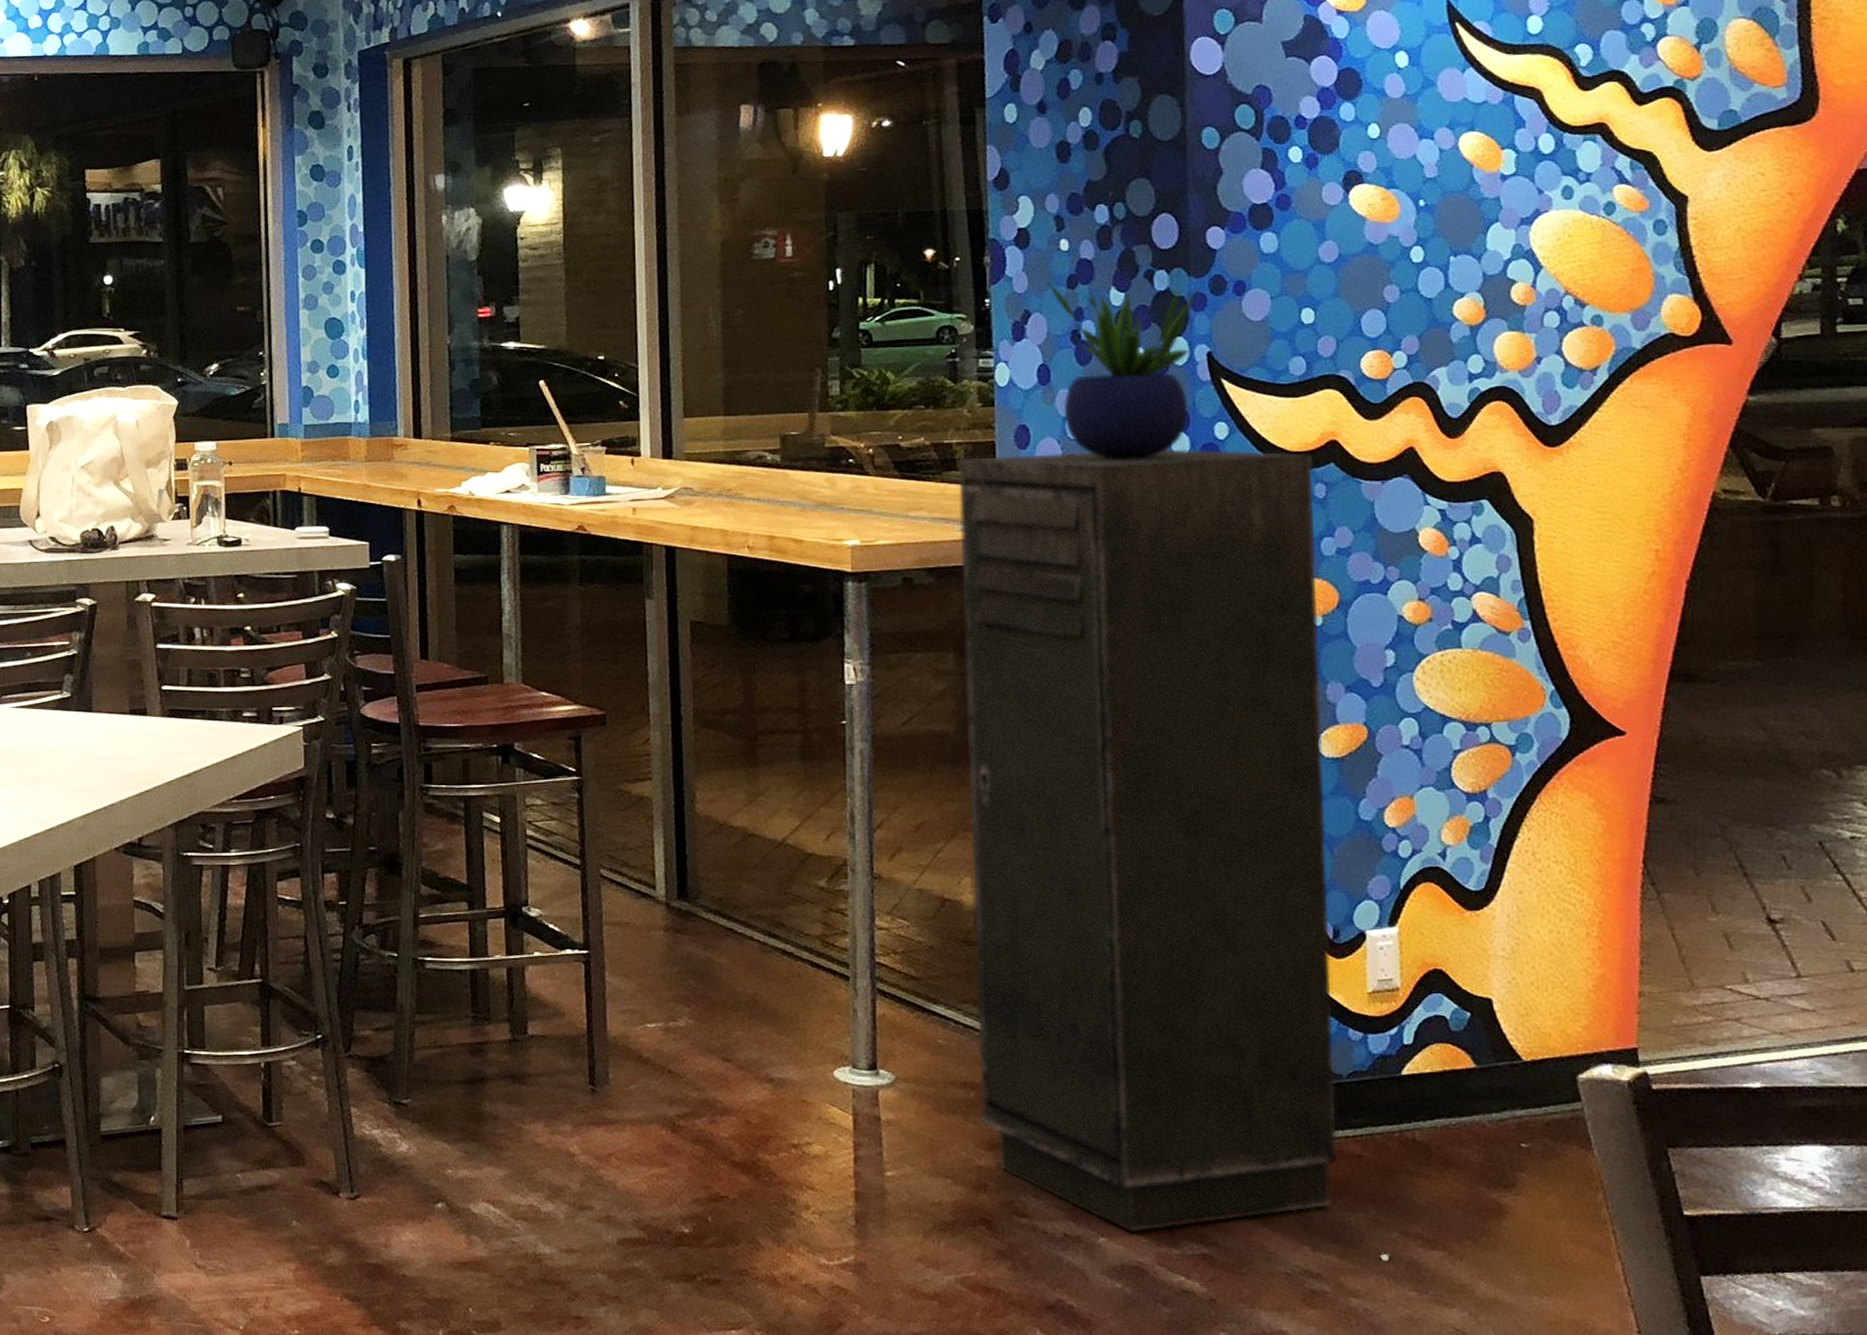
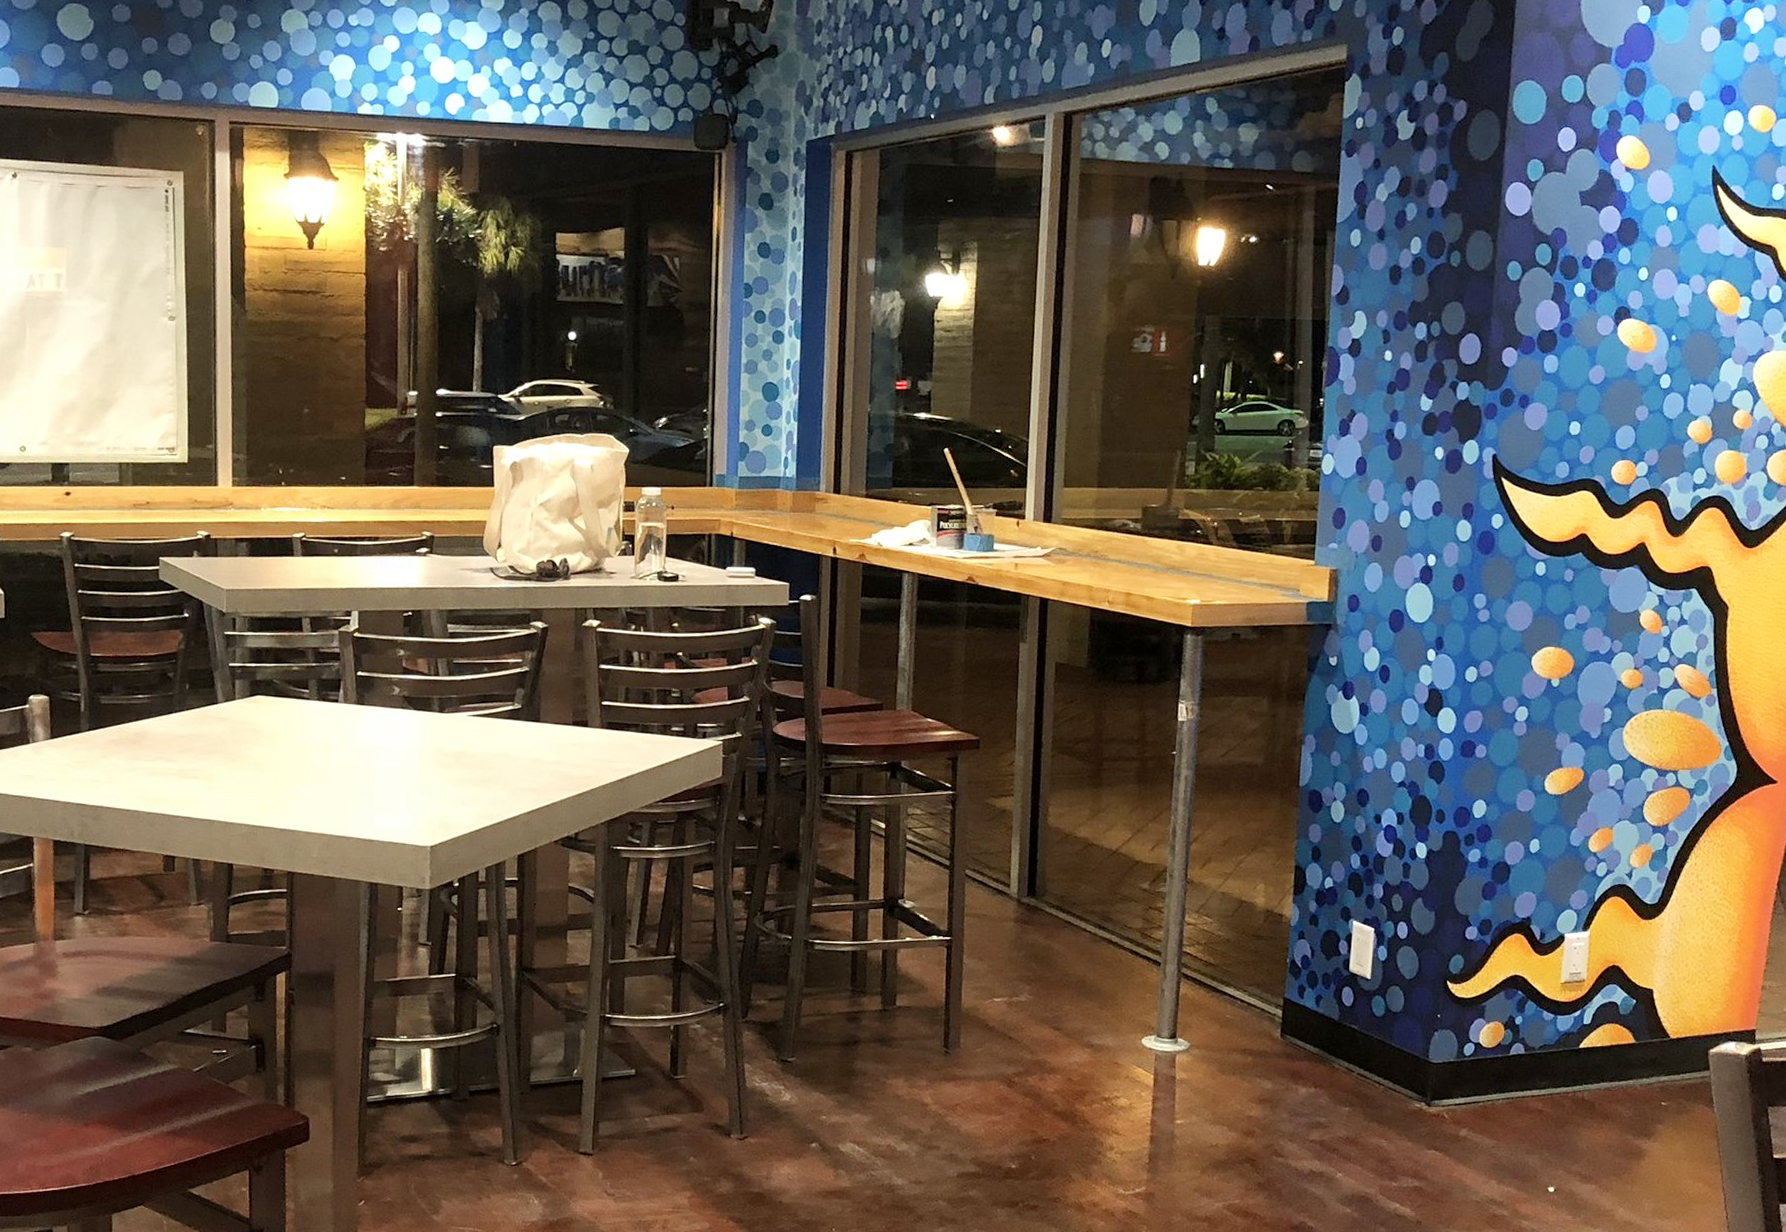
storage cabinet: present [958,448,1337,1232] -> none [1255,533,1565,1169]
potted plant: present [1046,280,1201,459] -> none [1371,386,1494,542]

